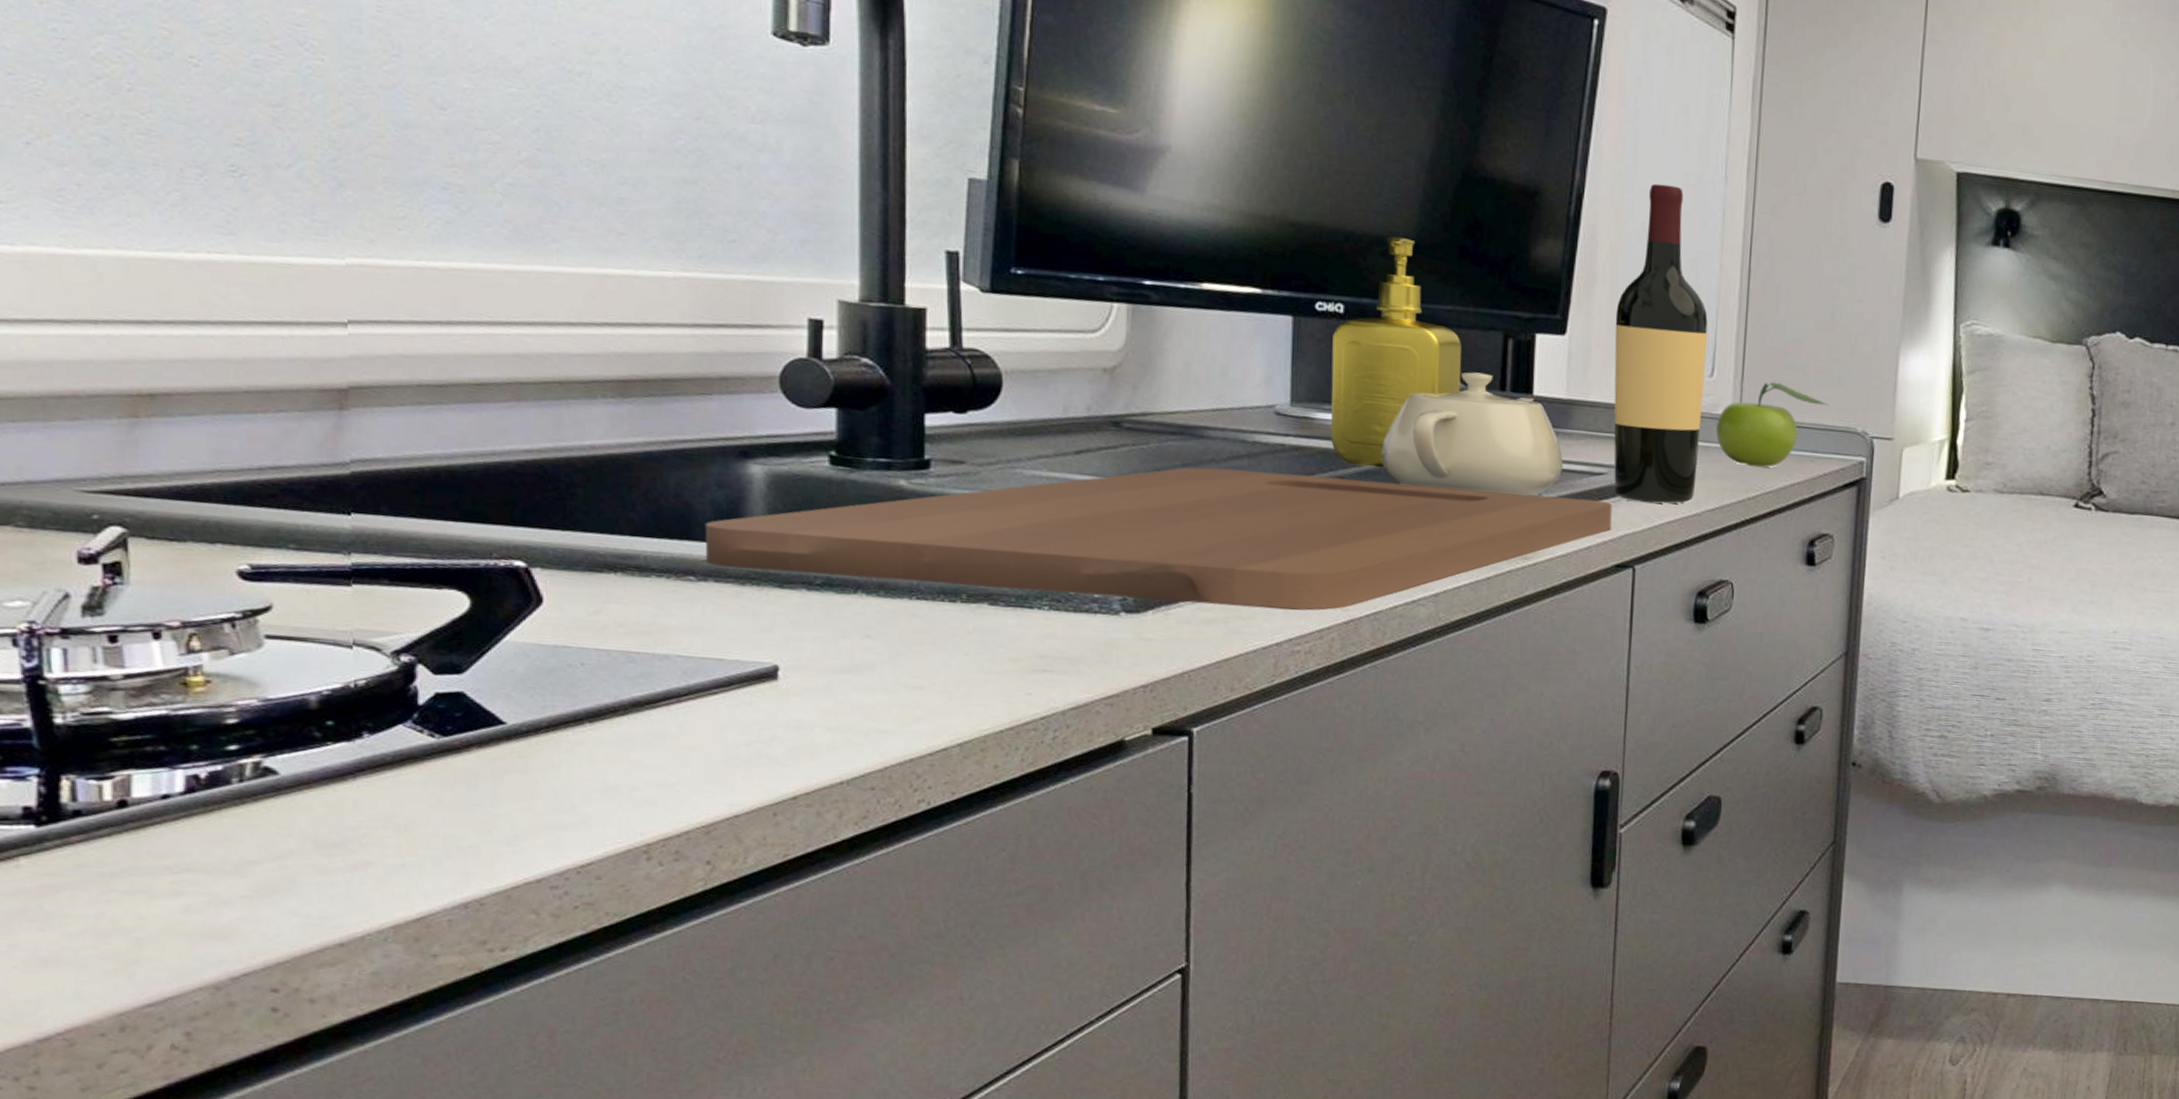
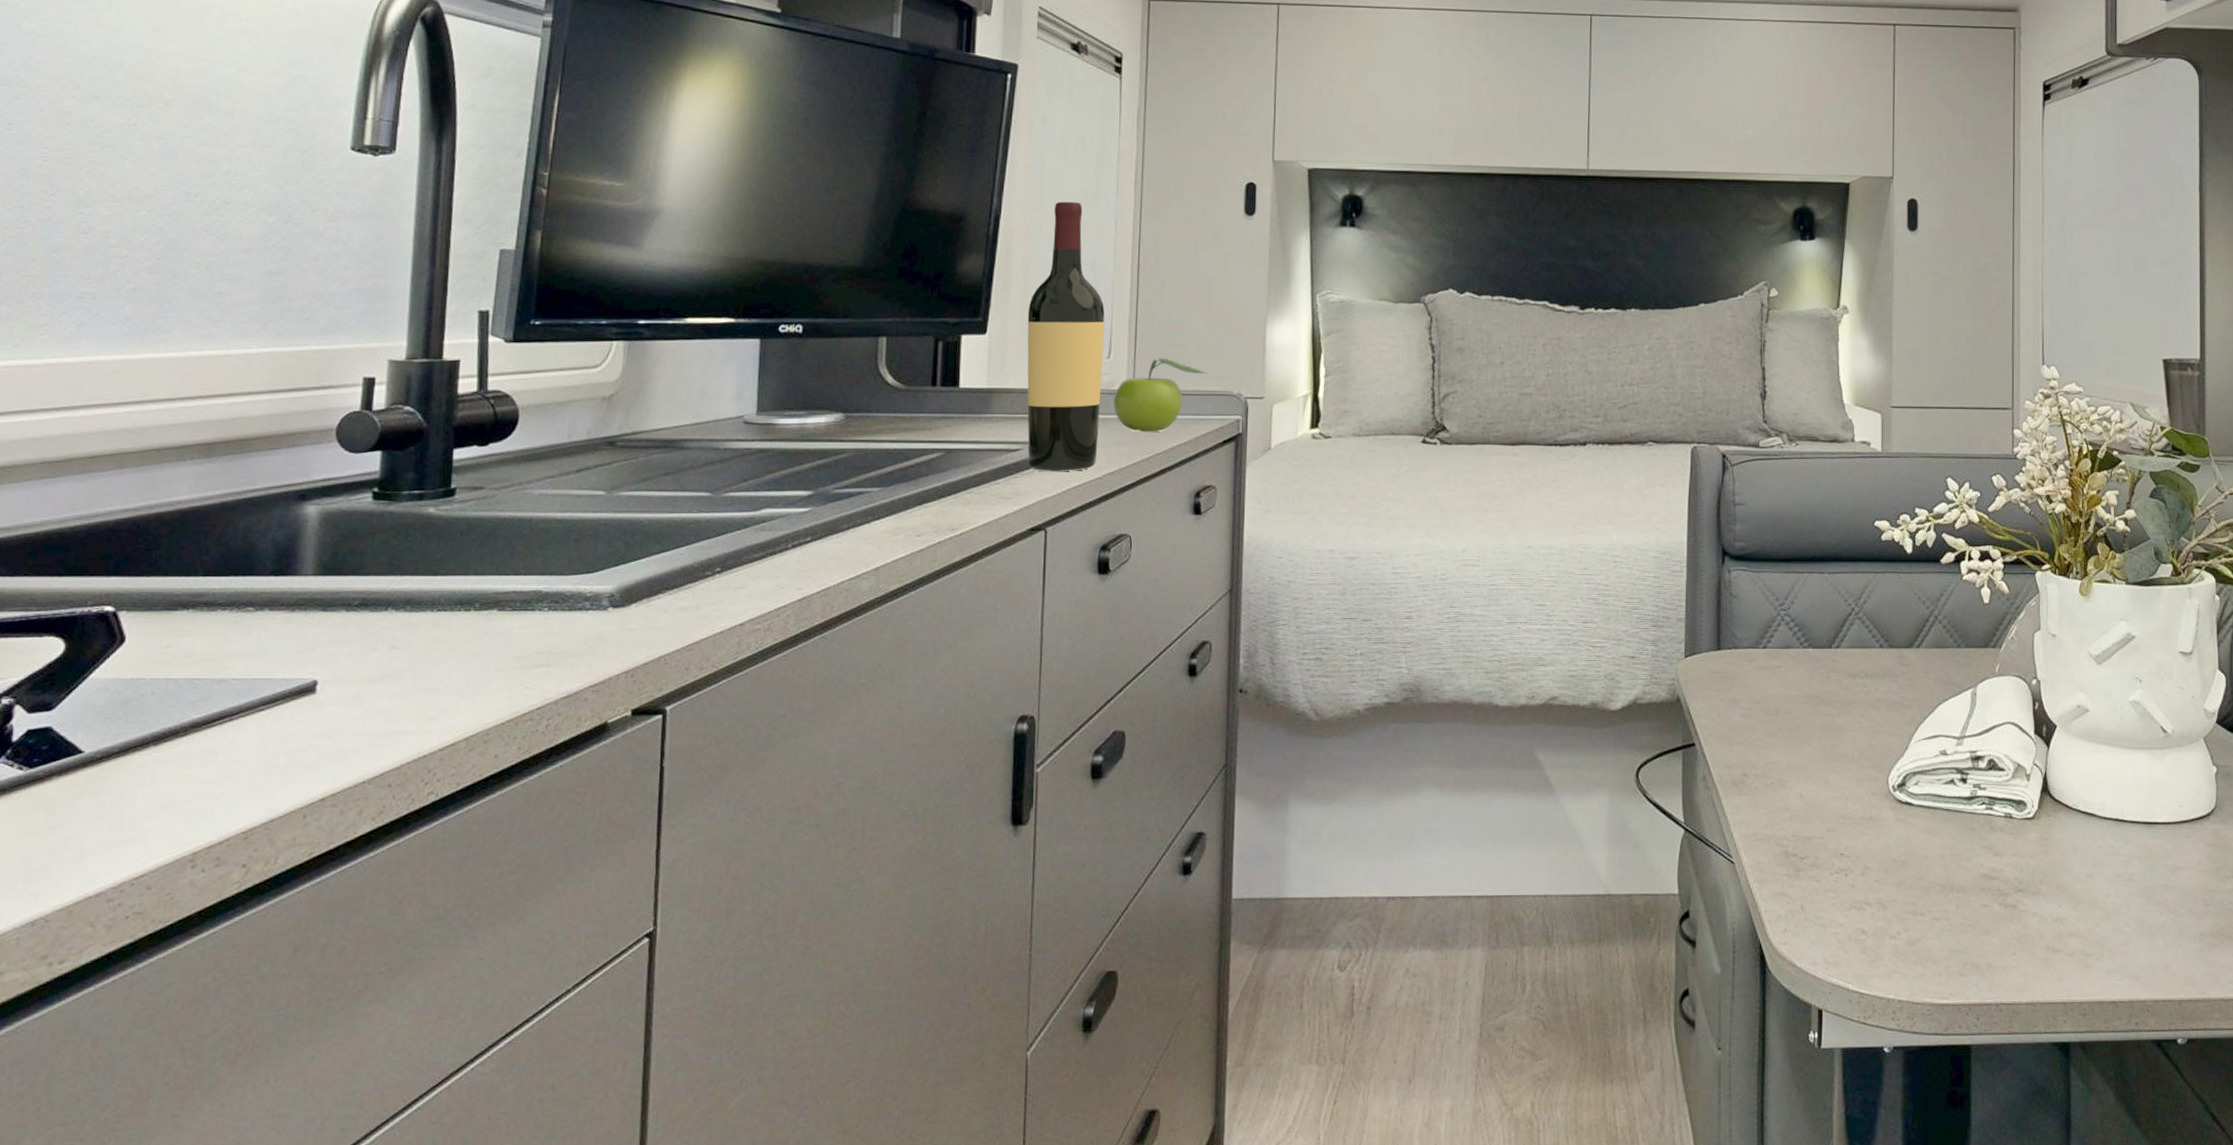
cutting board: present [704,467,1612,611] -> none [264,473,1027,597]
soap dispenser: present [1330,236,1462,468] -> none [789,264,900,461]
teapot: present [1381,372,1564,497] -> none [831,372,985,475]

